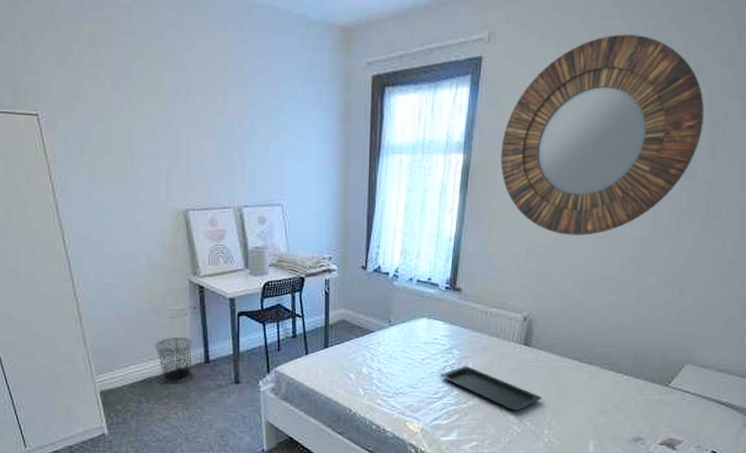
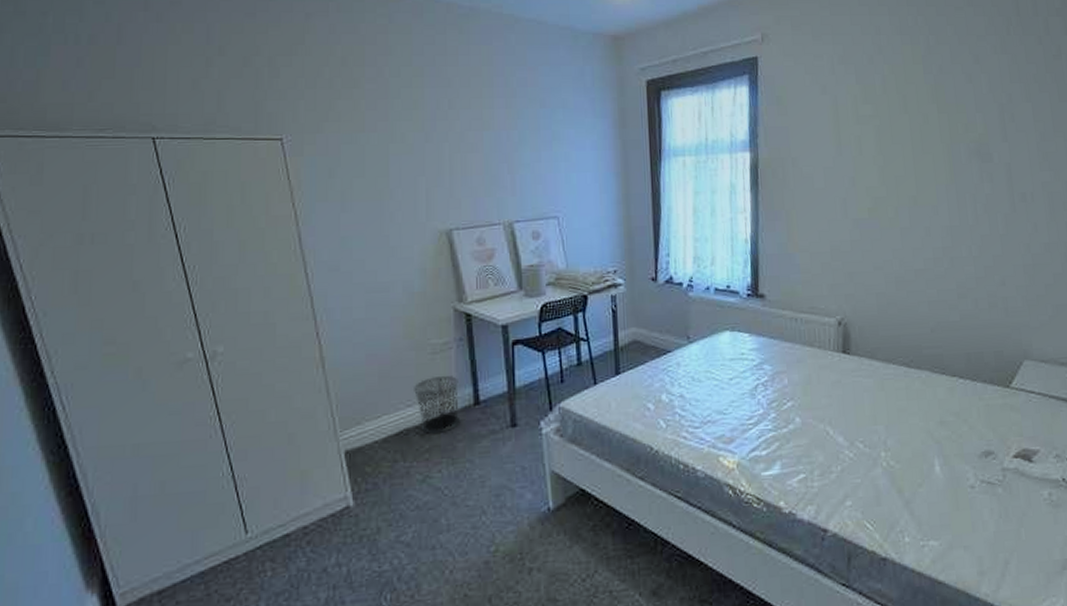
serving tray: present [441,366,542,411] -> none [753,382,872,432]
home mirror: present [500,34,705,236] -> none [788,29,991,229]

